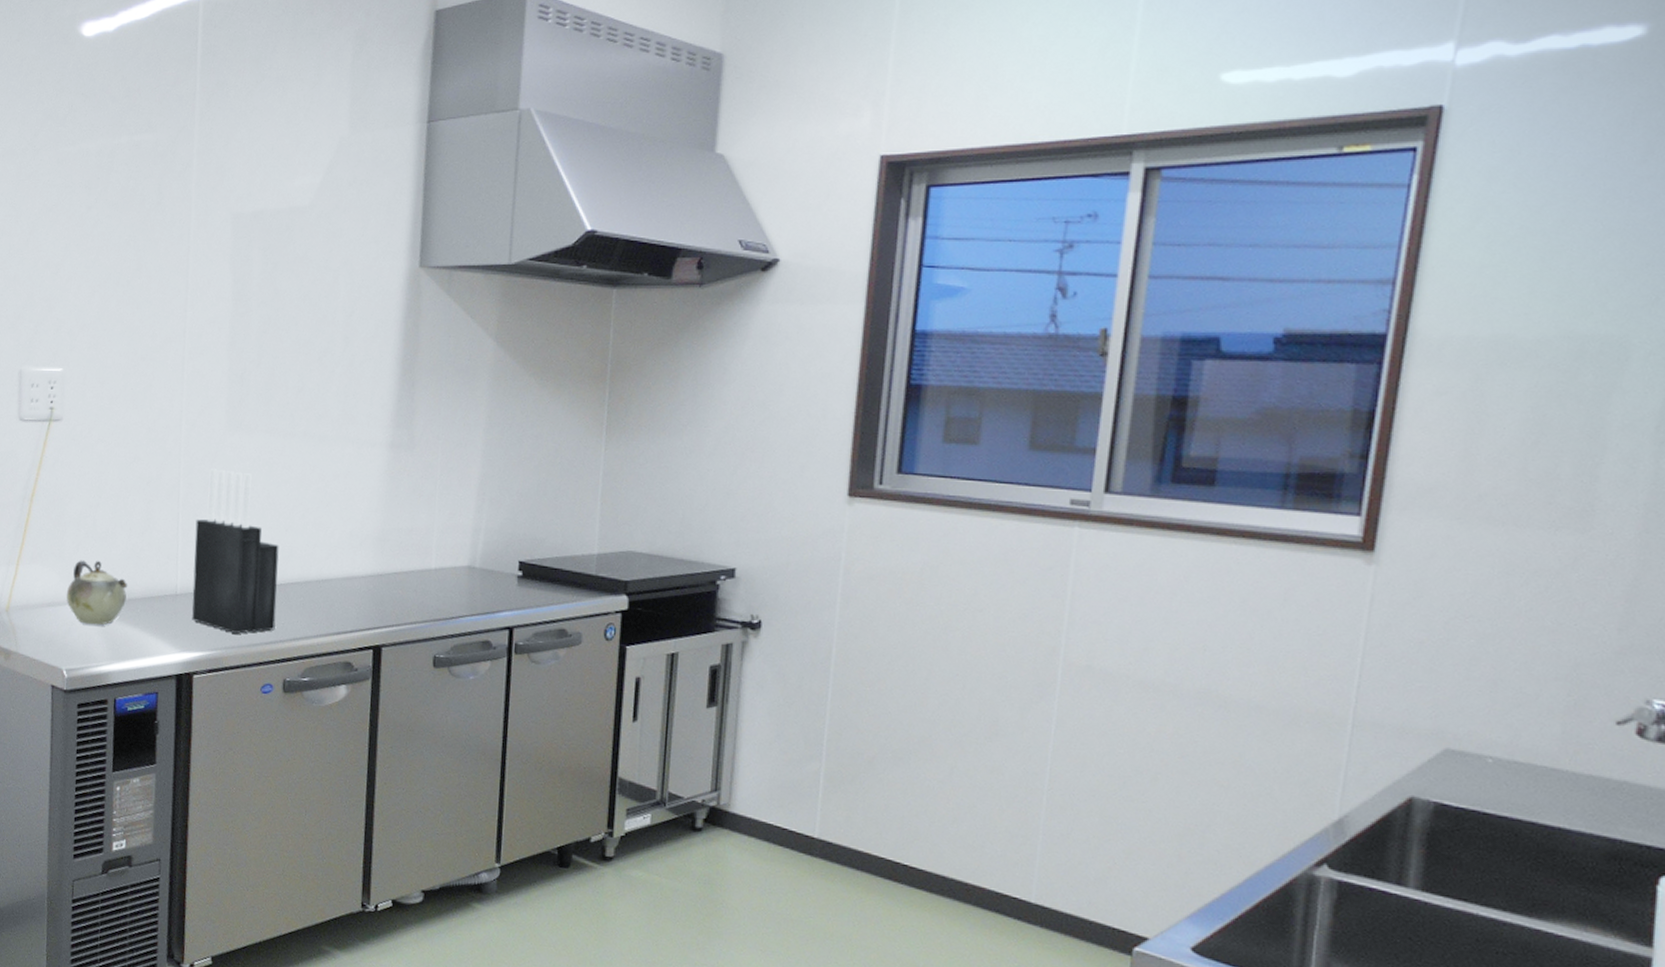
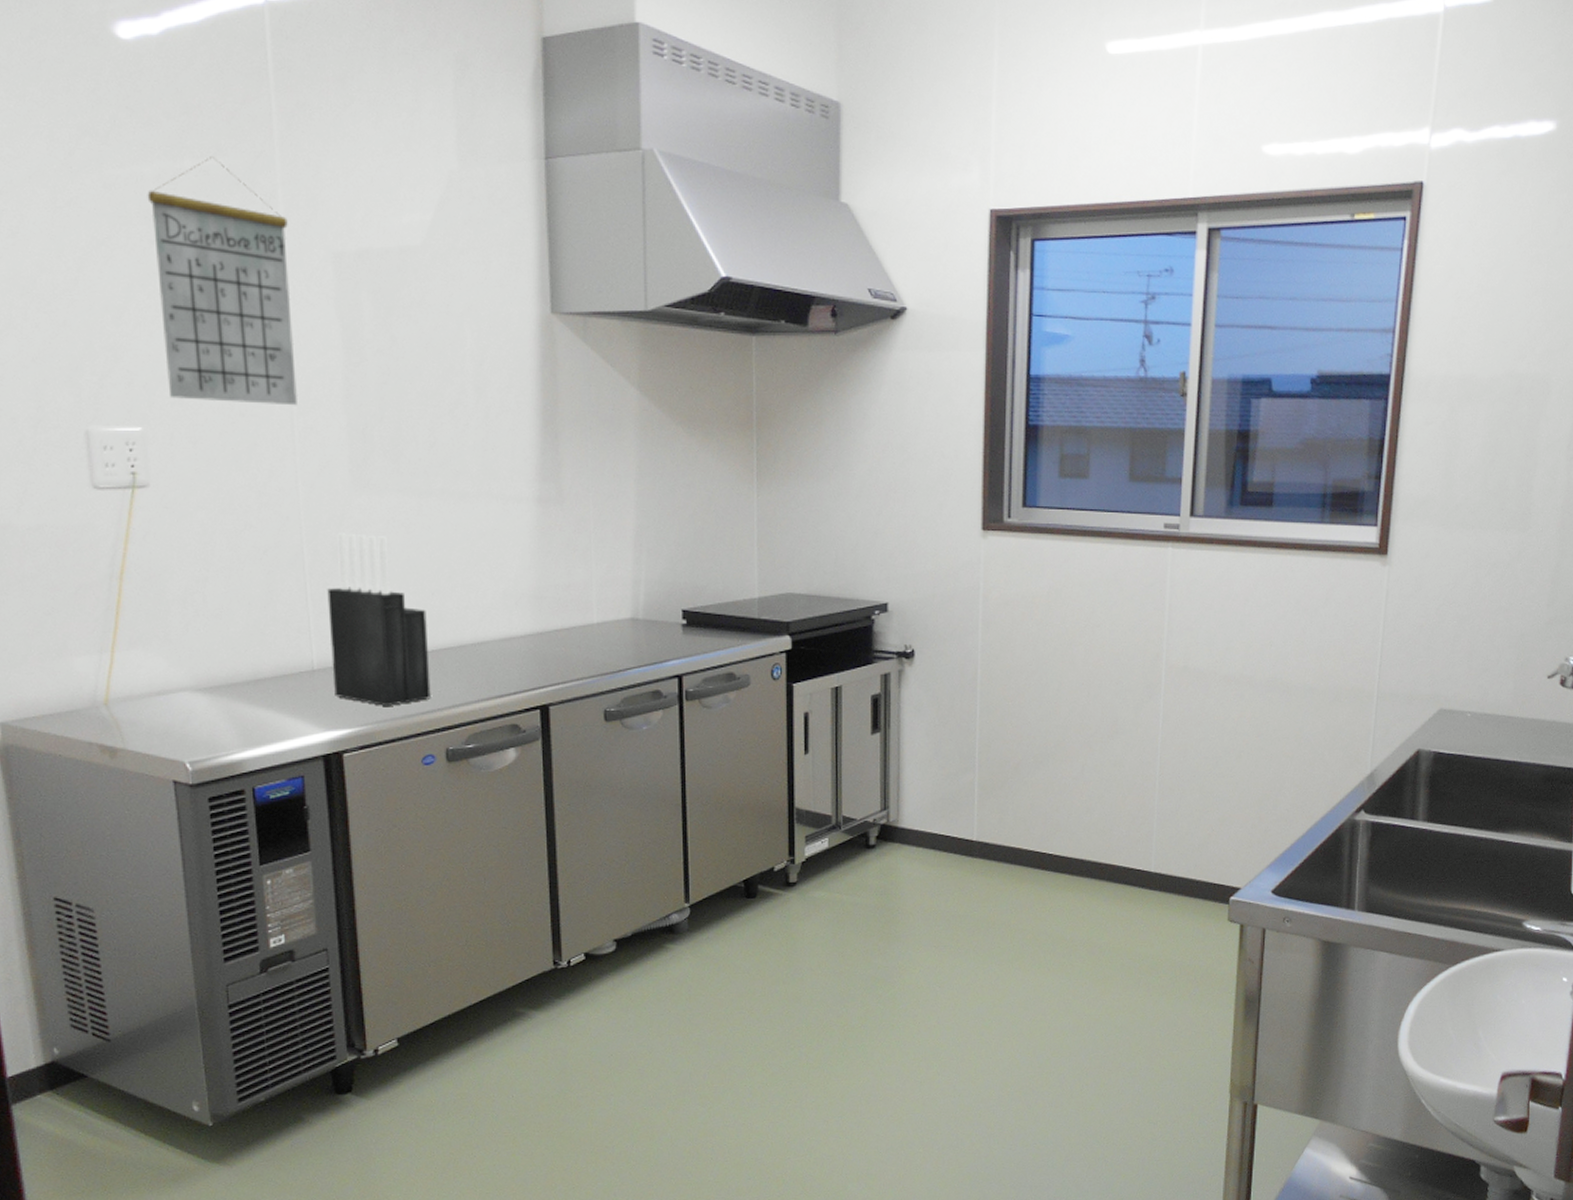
teapot: present [66,560,128,626] -> none [178,641,254,711]
calendar: none [87,133,199,352] -> present [147,157,299,406]

